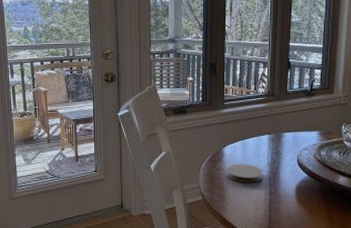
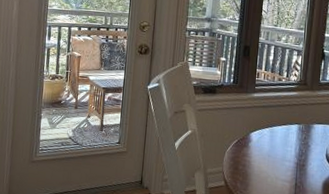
coaster: present [227,164,263,183] -> none [252,151,290,174]

